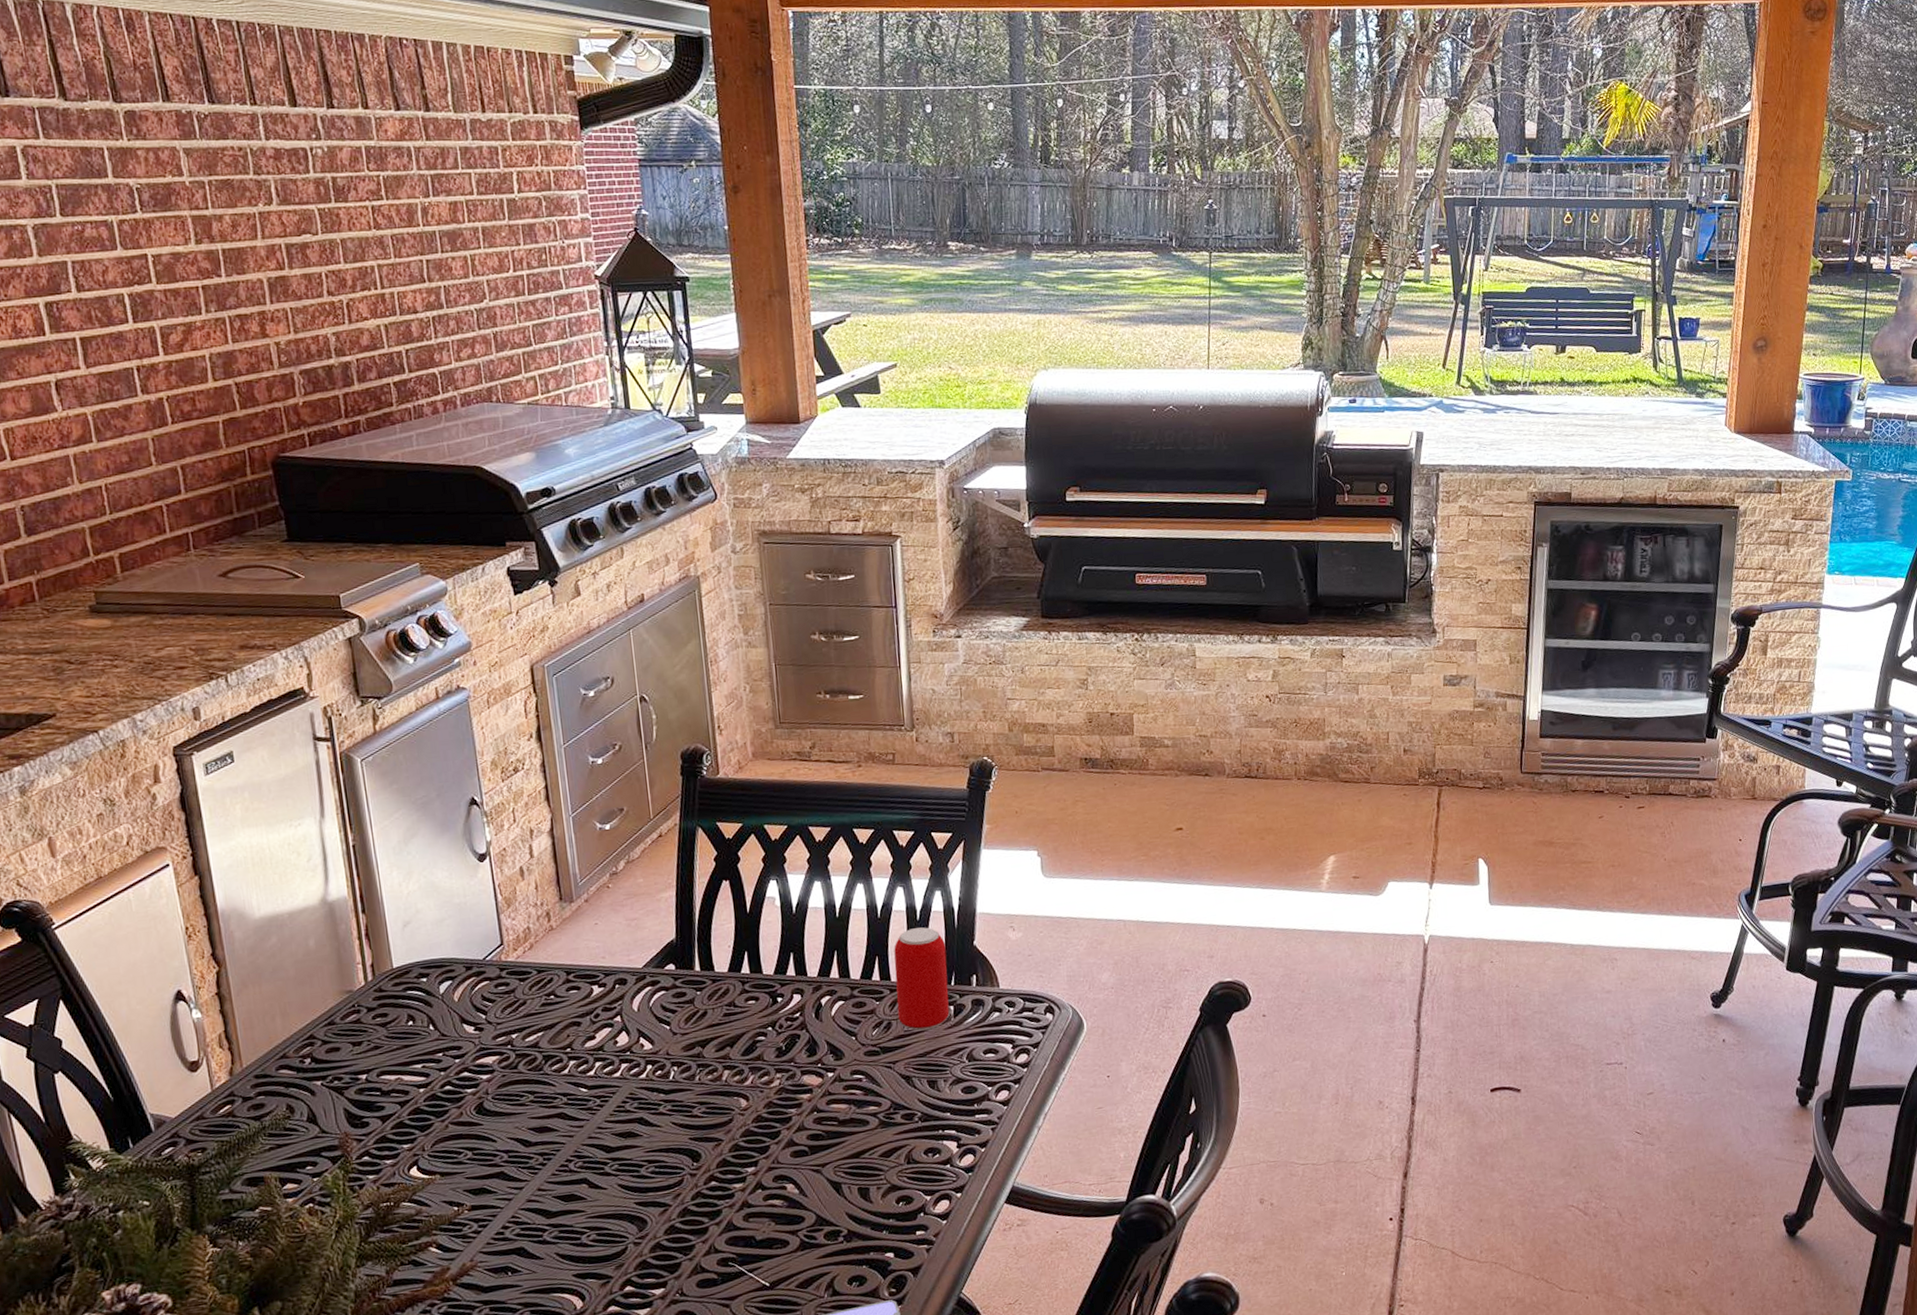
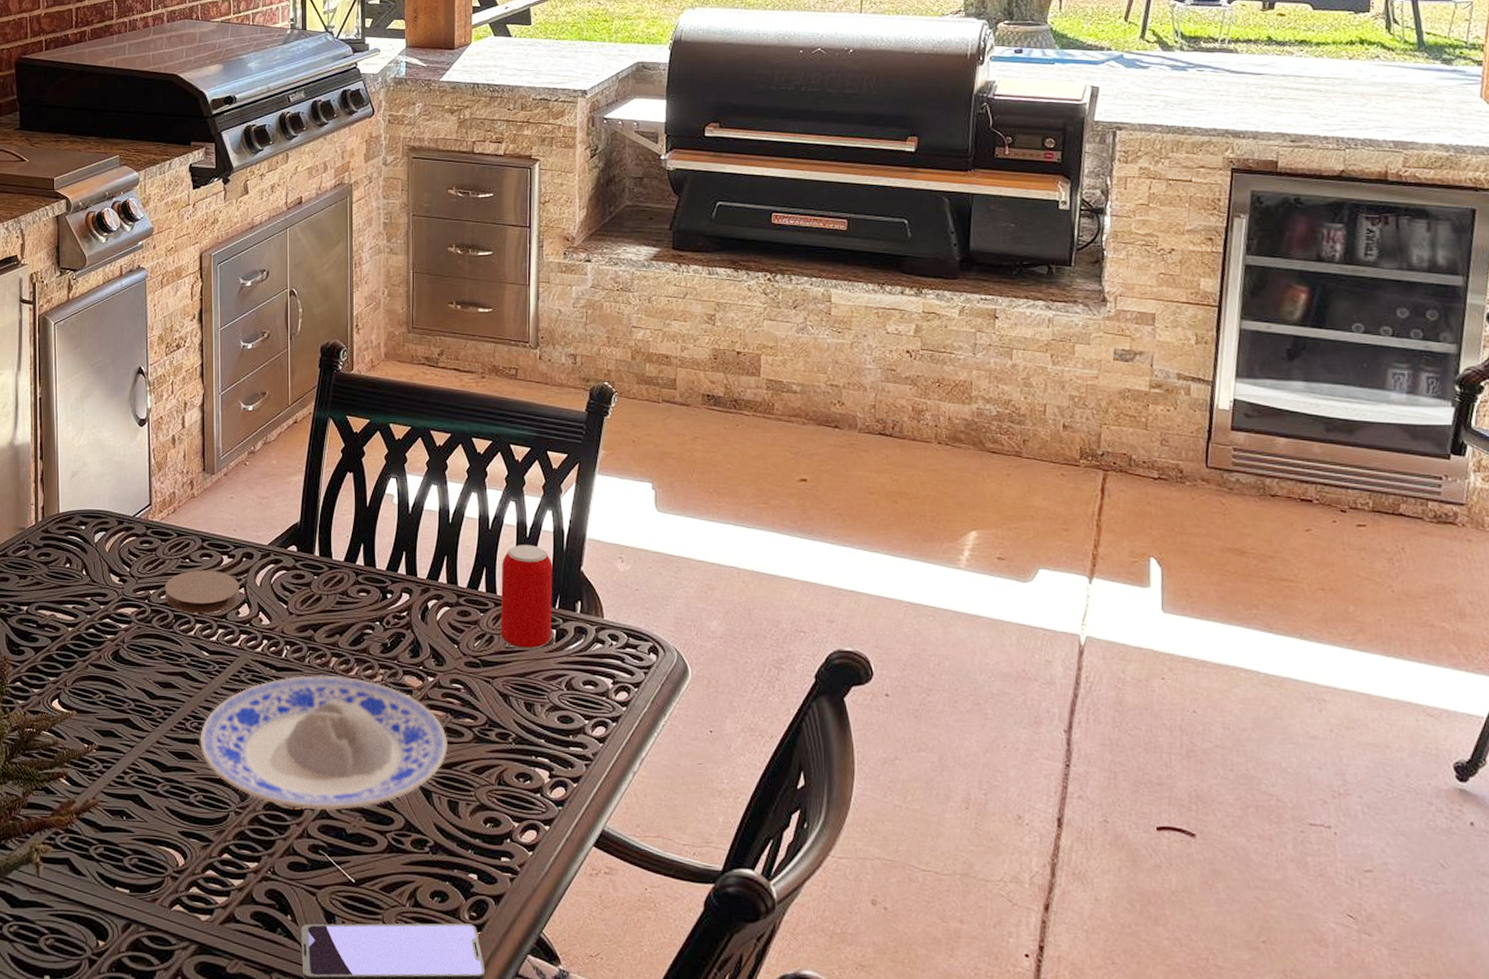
coaster: none [528,1002,616,1052] -> present [164,570,239,614]
plate: none [586,1086,854,1227] -> present [200,675,449,810]

